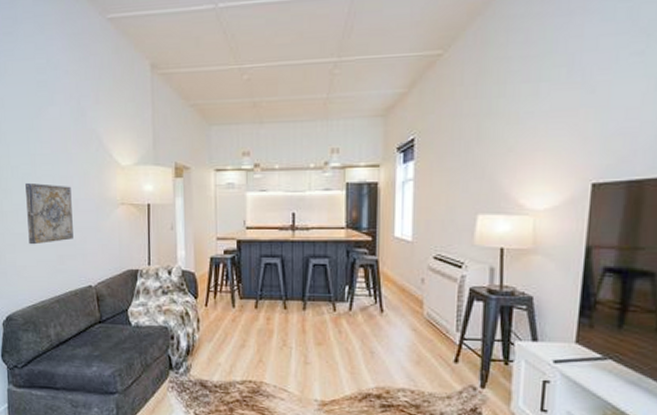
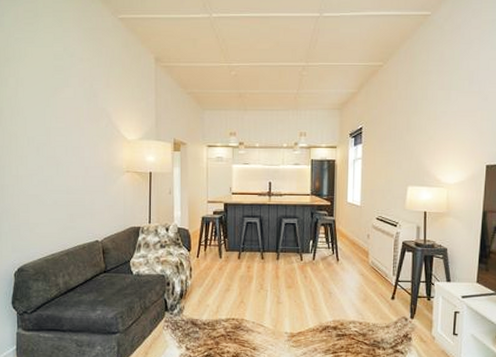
wall art: present [25,182,73,245] -> none [40,151,83,205]

